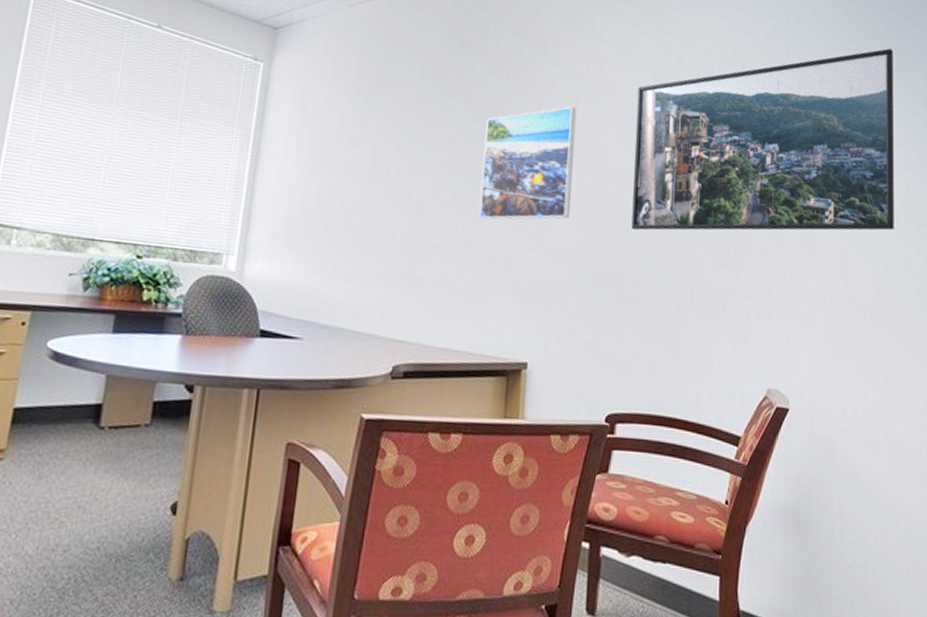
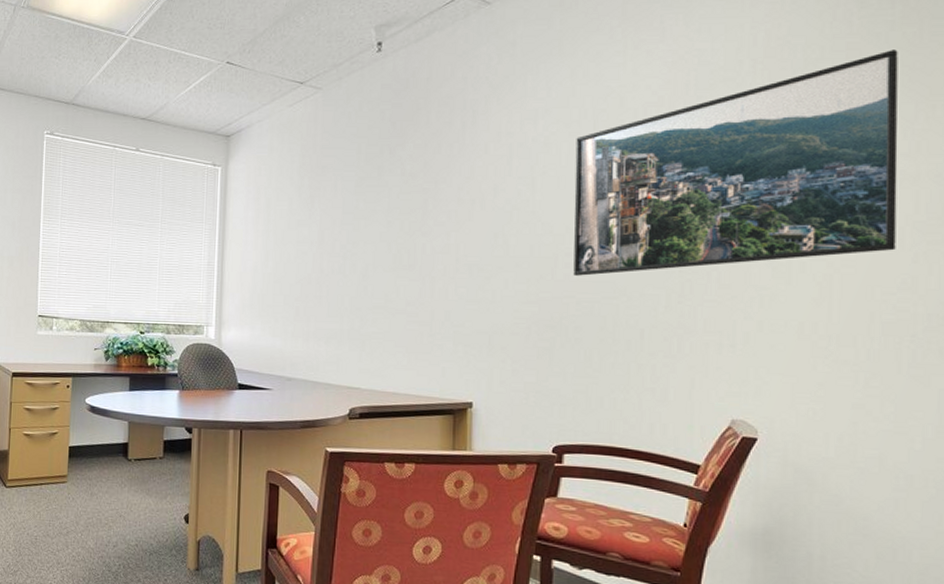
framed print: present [480,106,577,220] -> none [419,167,511,279]

